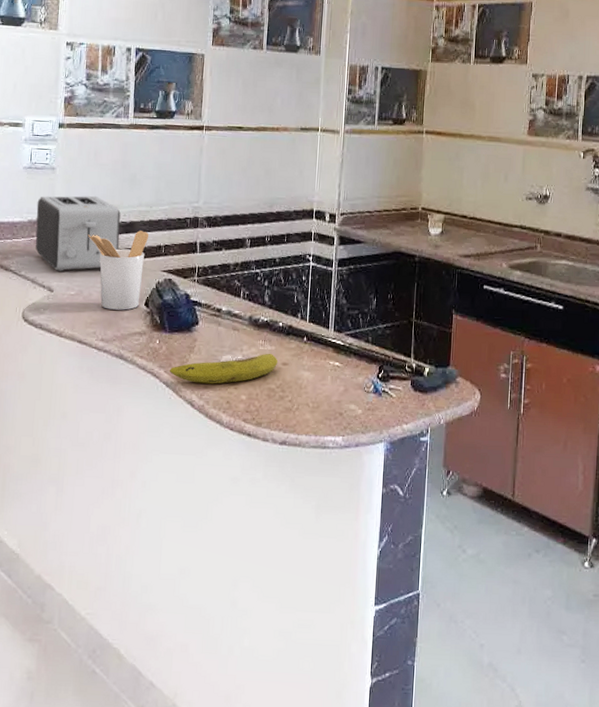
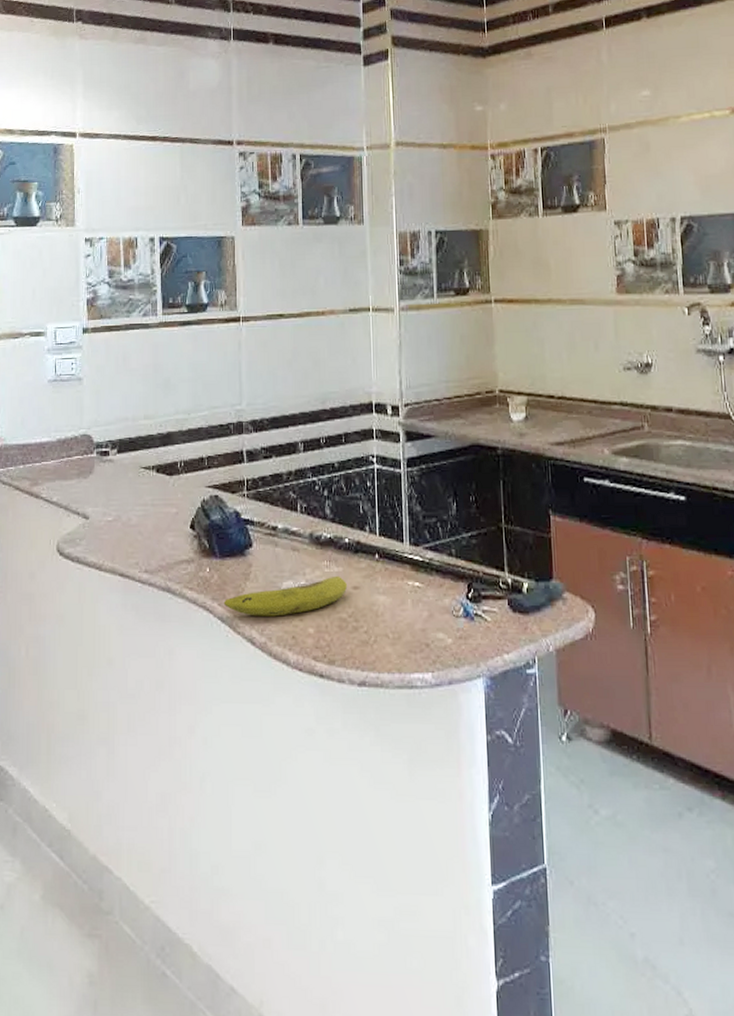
toaster: present [35,195,121,271] -> none [65,406,157,495]
utensil holder: present [87,231,149,310] -> none [121,442,189,535]

